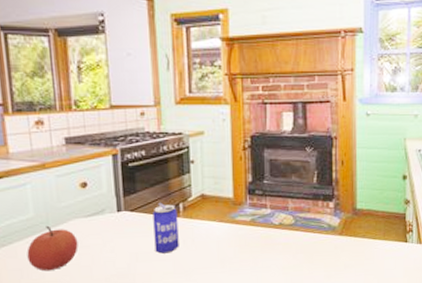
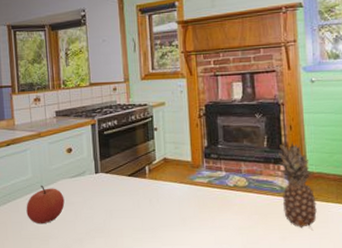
beer can: present [153,202,179,254] -> none [124,165,146,211]
fruit: none [328,177,364,268] -> present [278,141,317,231]

